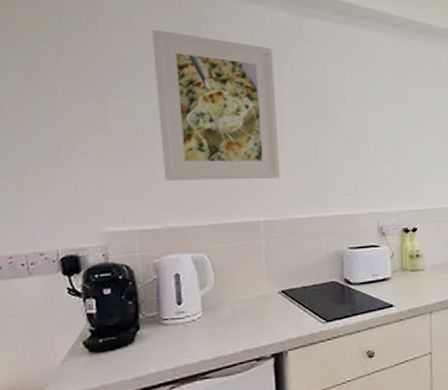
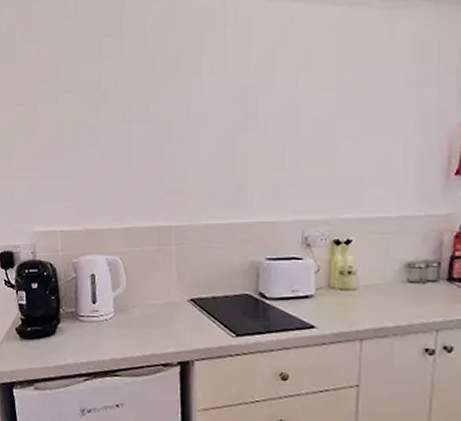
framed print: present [152,29,280,180] -> none [76,31,195,184]

